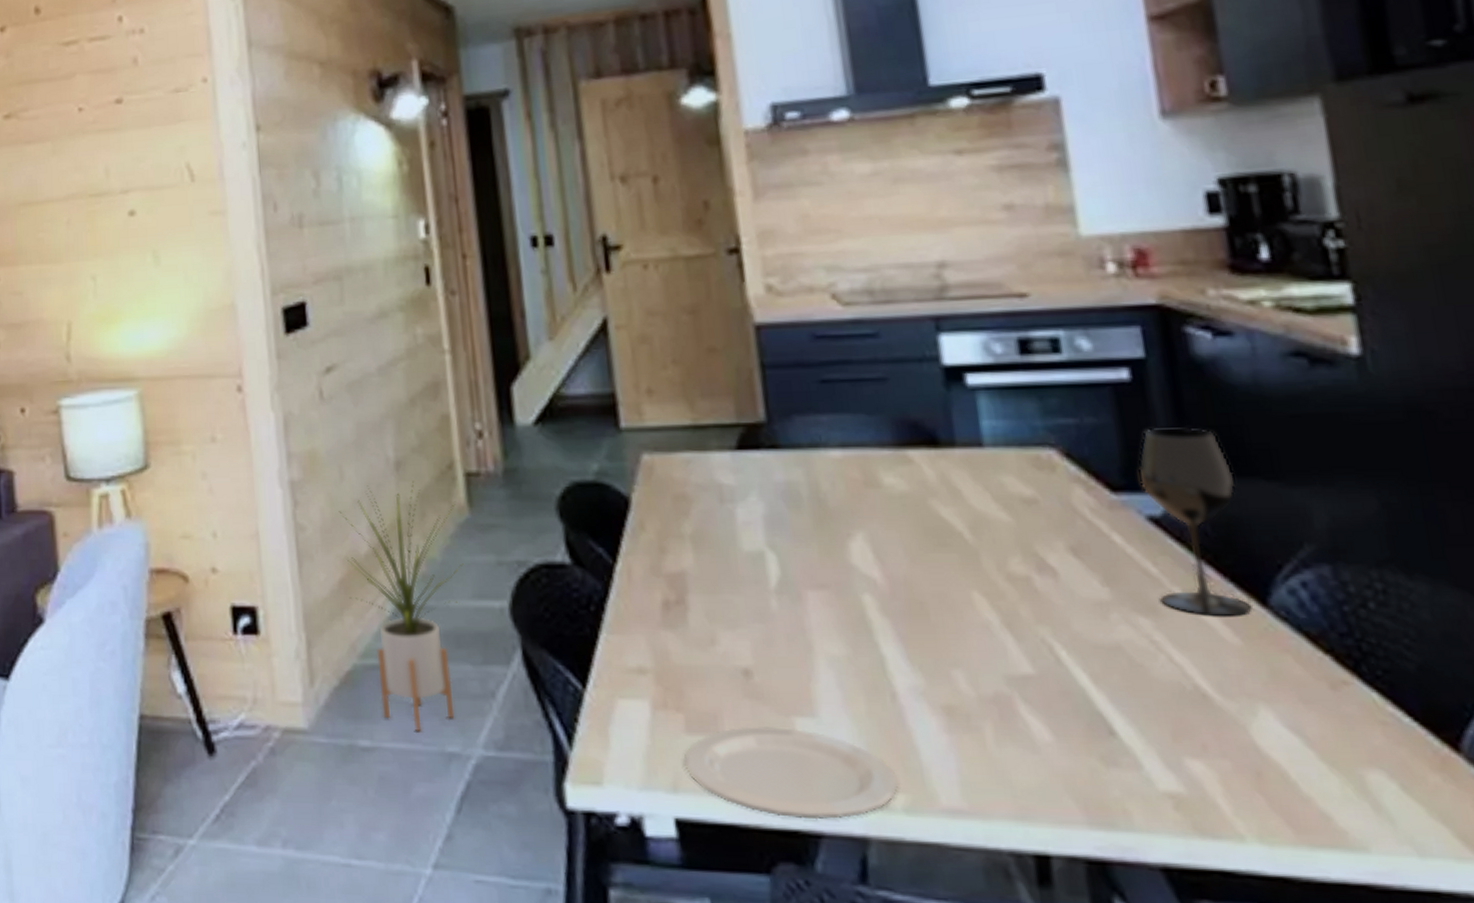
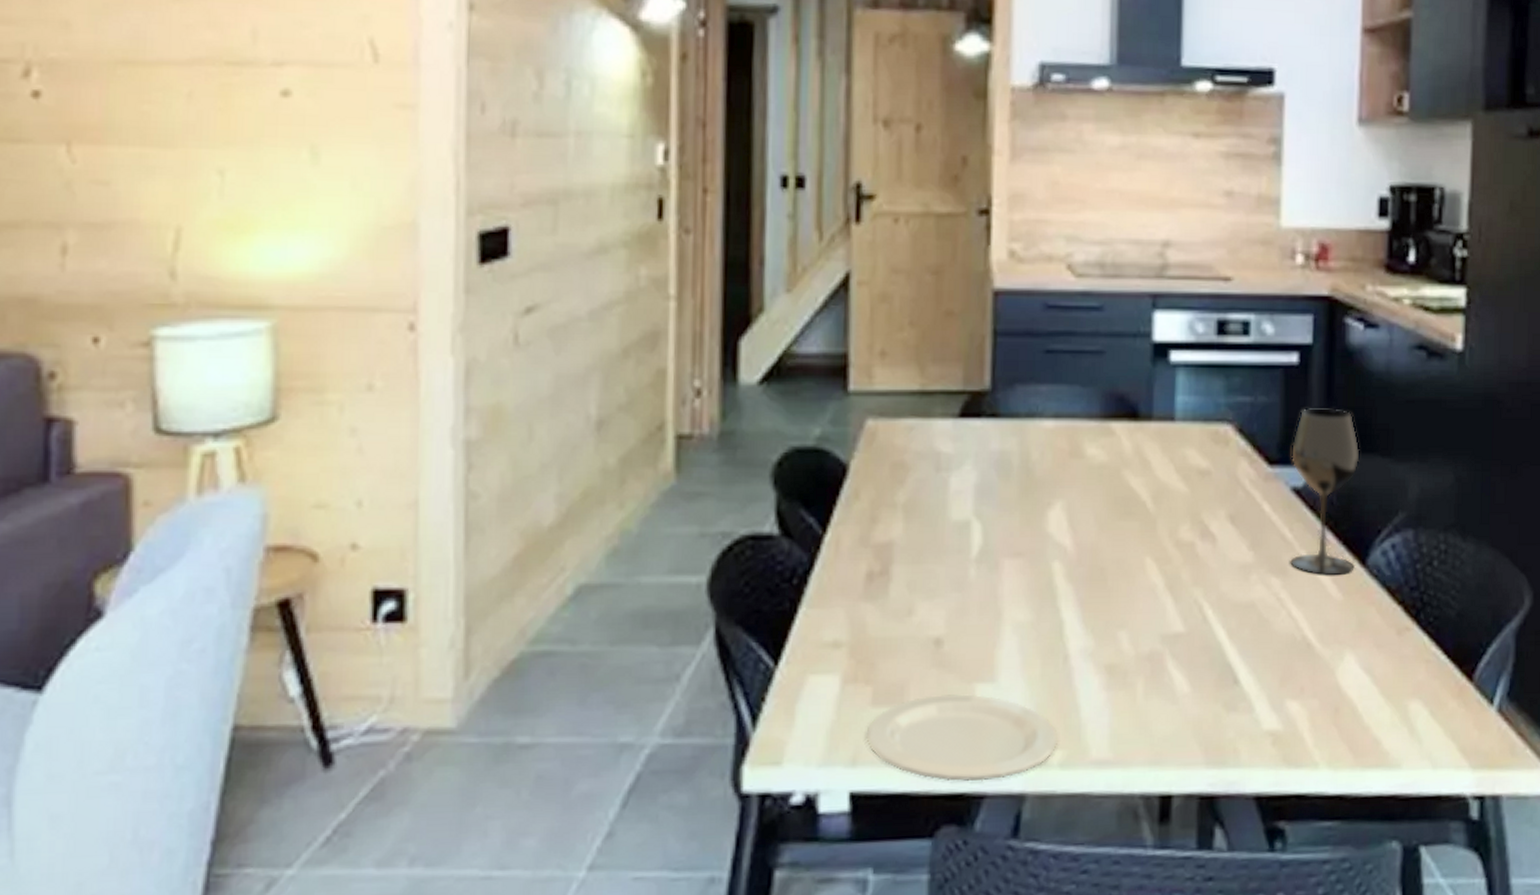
house plant: present [338,480,464,731] -> none [522,442,663,722]

